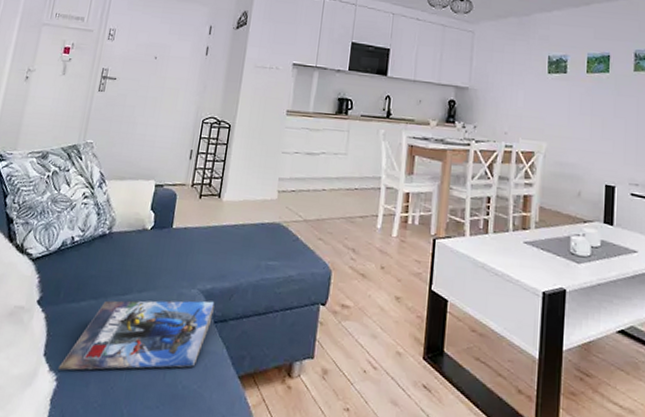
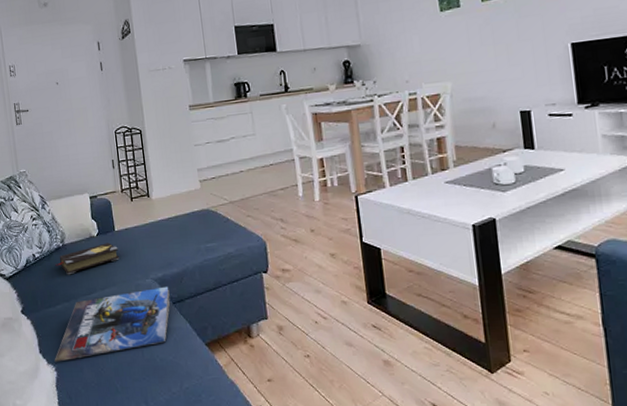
hardback book: none [94,239,171,269] -> present [55,243,119,275]

